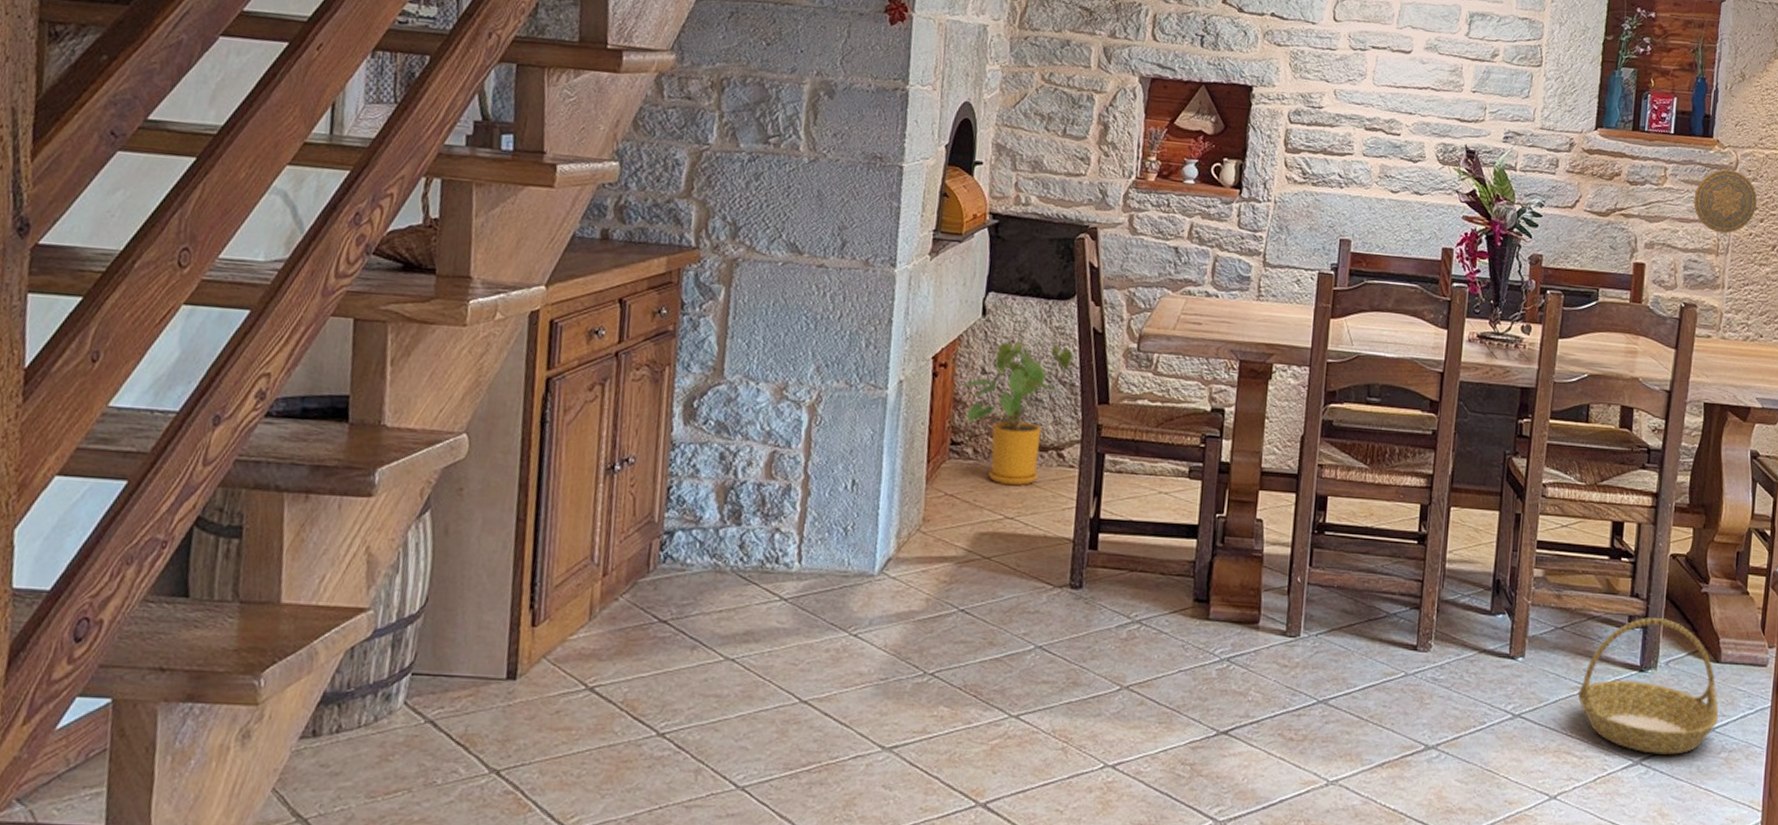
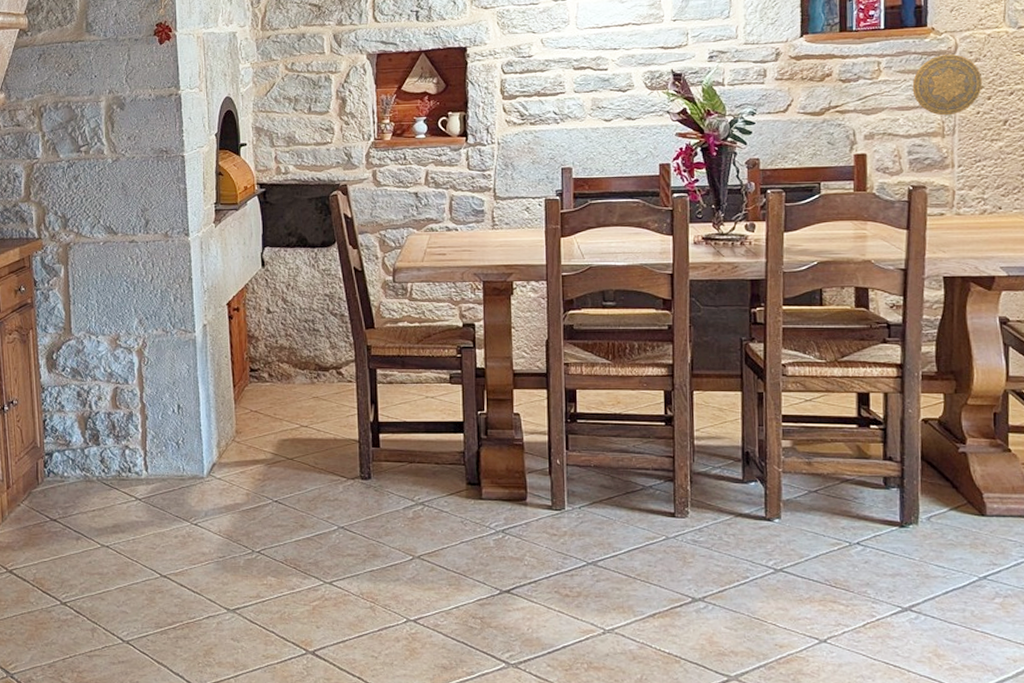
house plant: present [962,341,1073,486] -> none [253,284,340,401]
basket: present [1578,618,1718,755] -> none [839,478,989,601]

